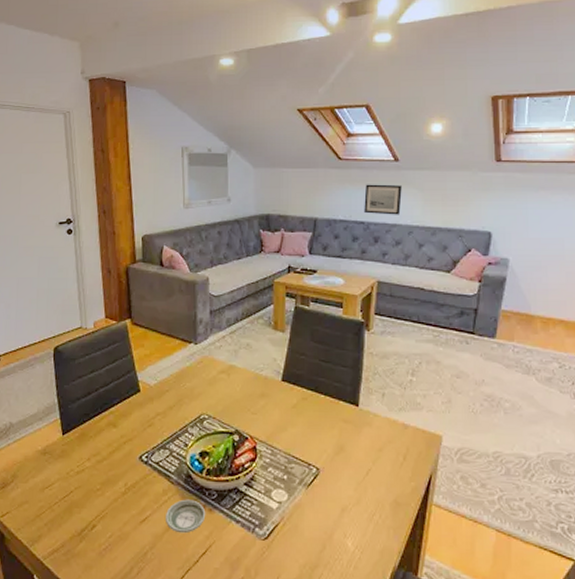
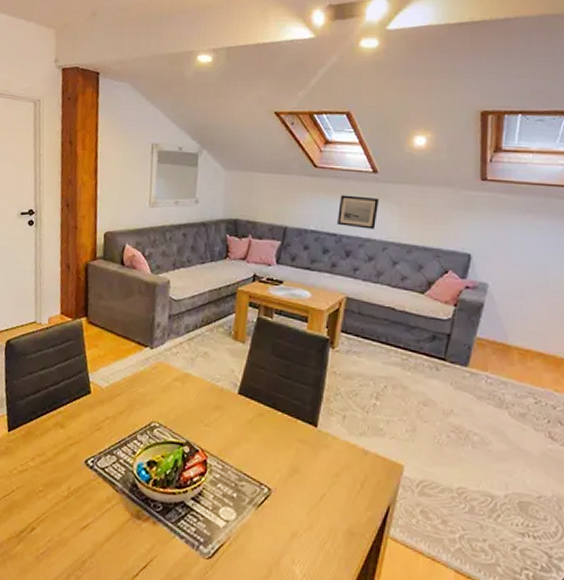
saucer: present [166,499,206,534] -> none [107,509,150,545]

